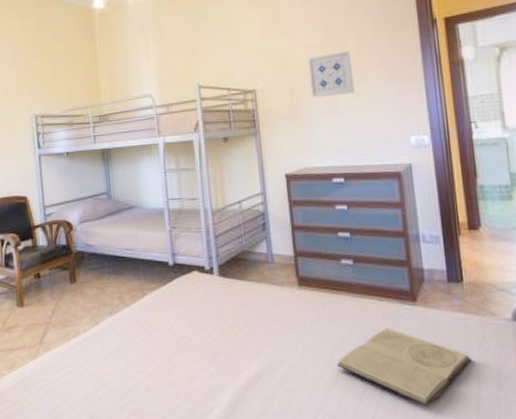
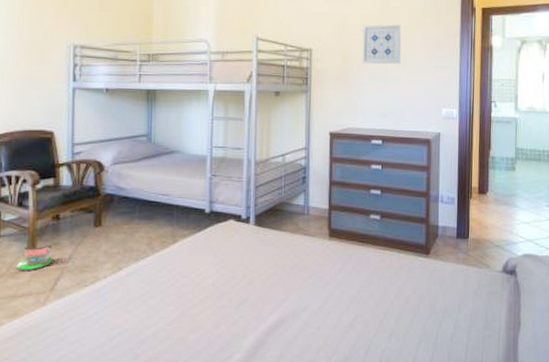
toy house: none [9,301,39,327] -> present [16,244,53,272]
book: present [337,327,473,406] -> none [355,277,468,346]

